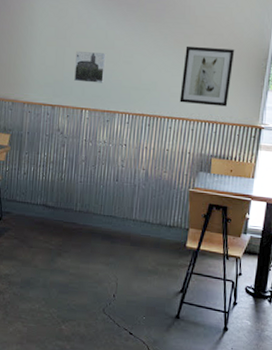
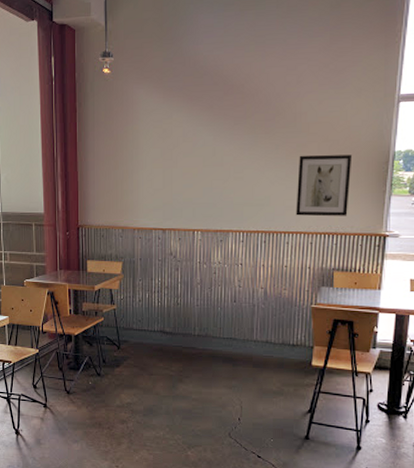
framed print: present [74,50,106,83] -> none [184,170,215,203]

